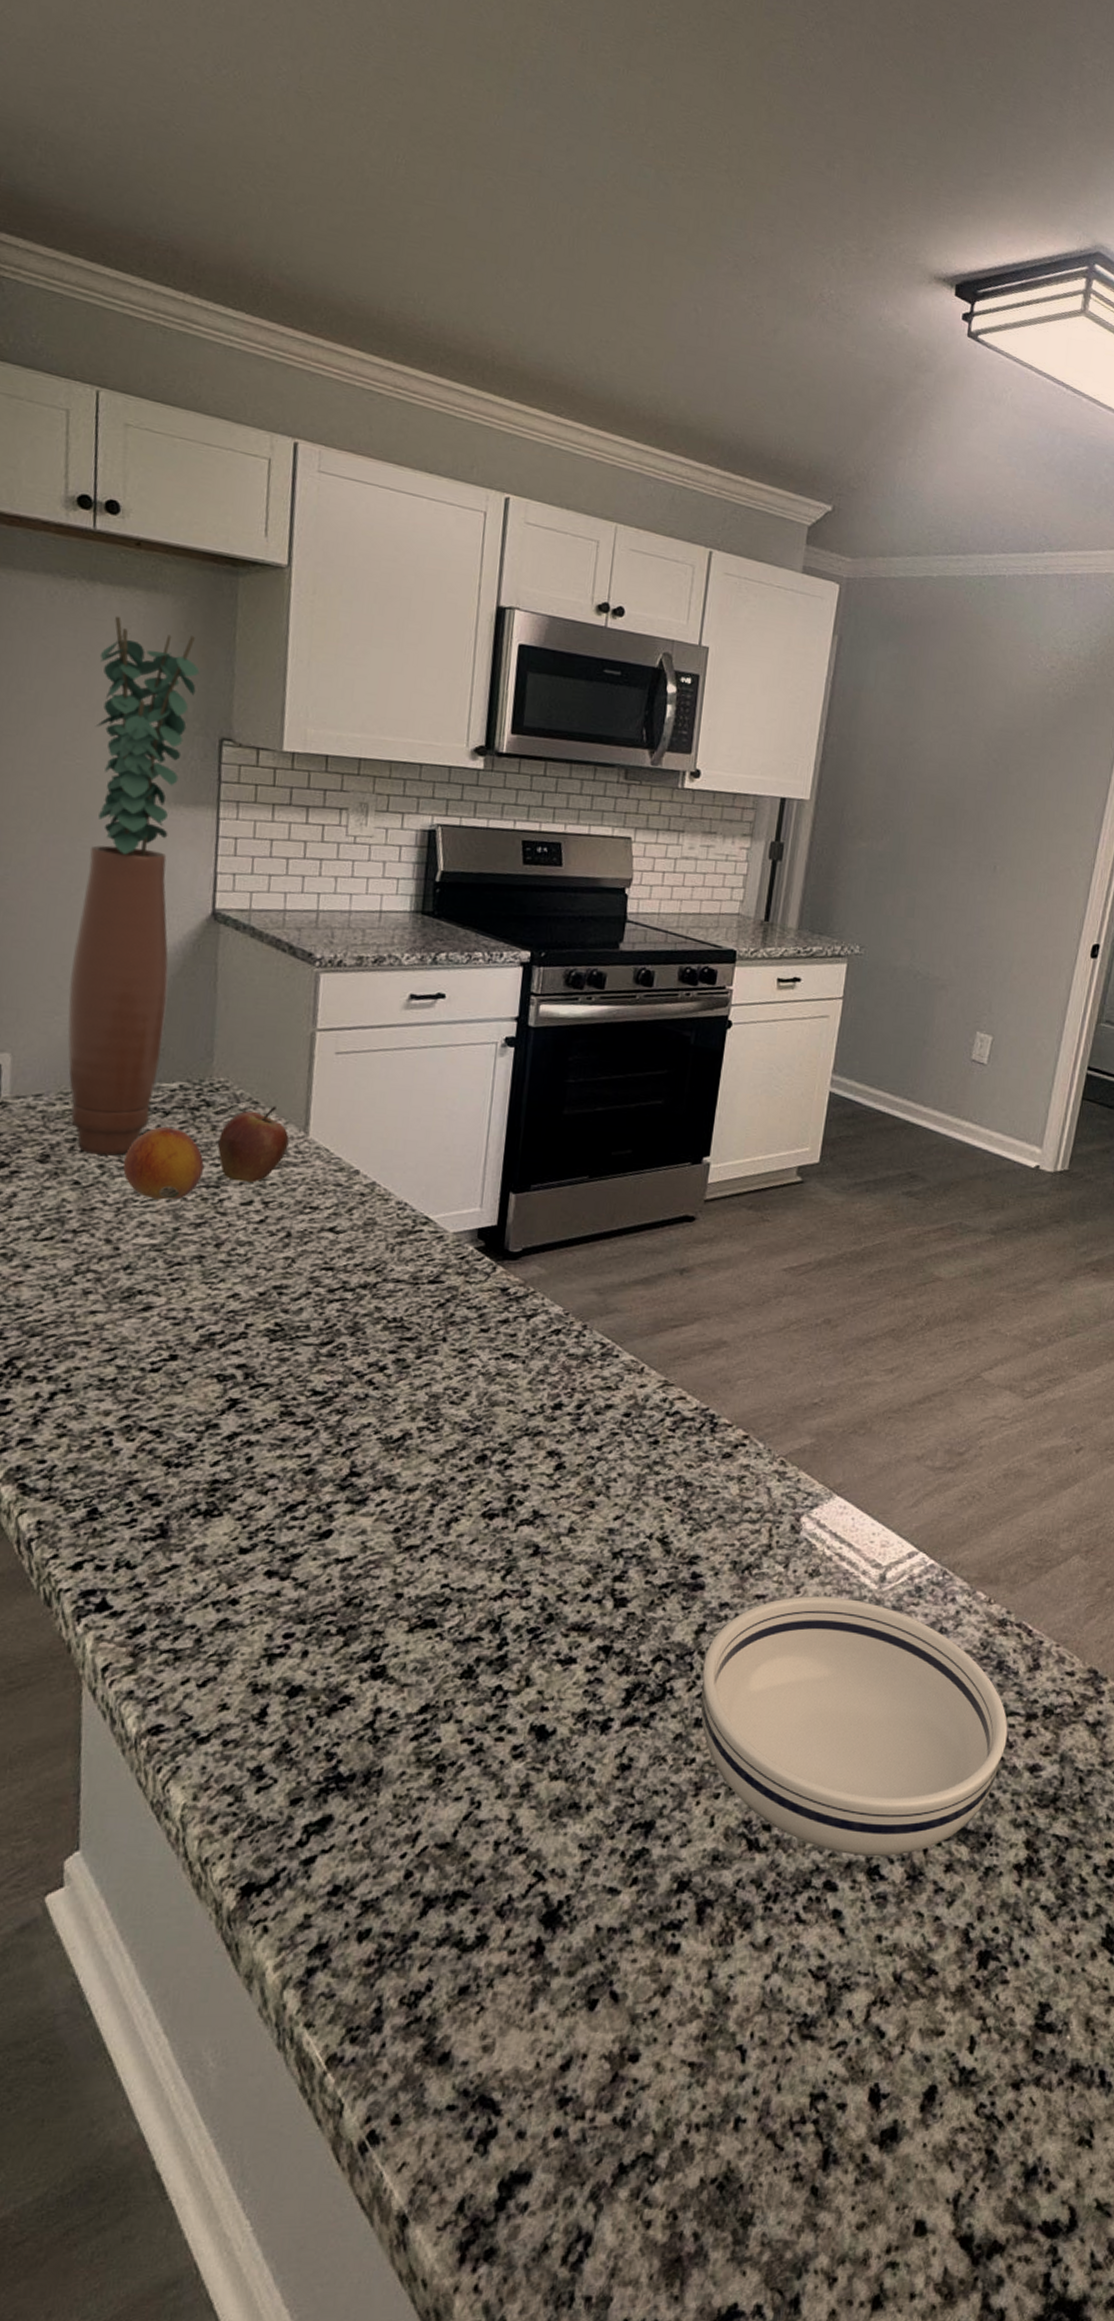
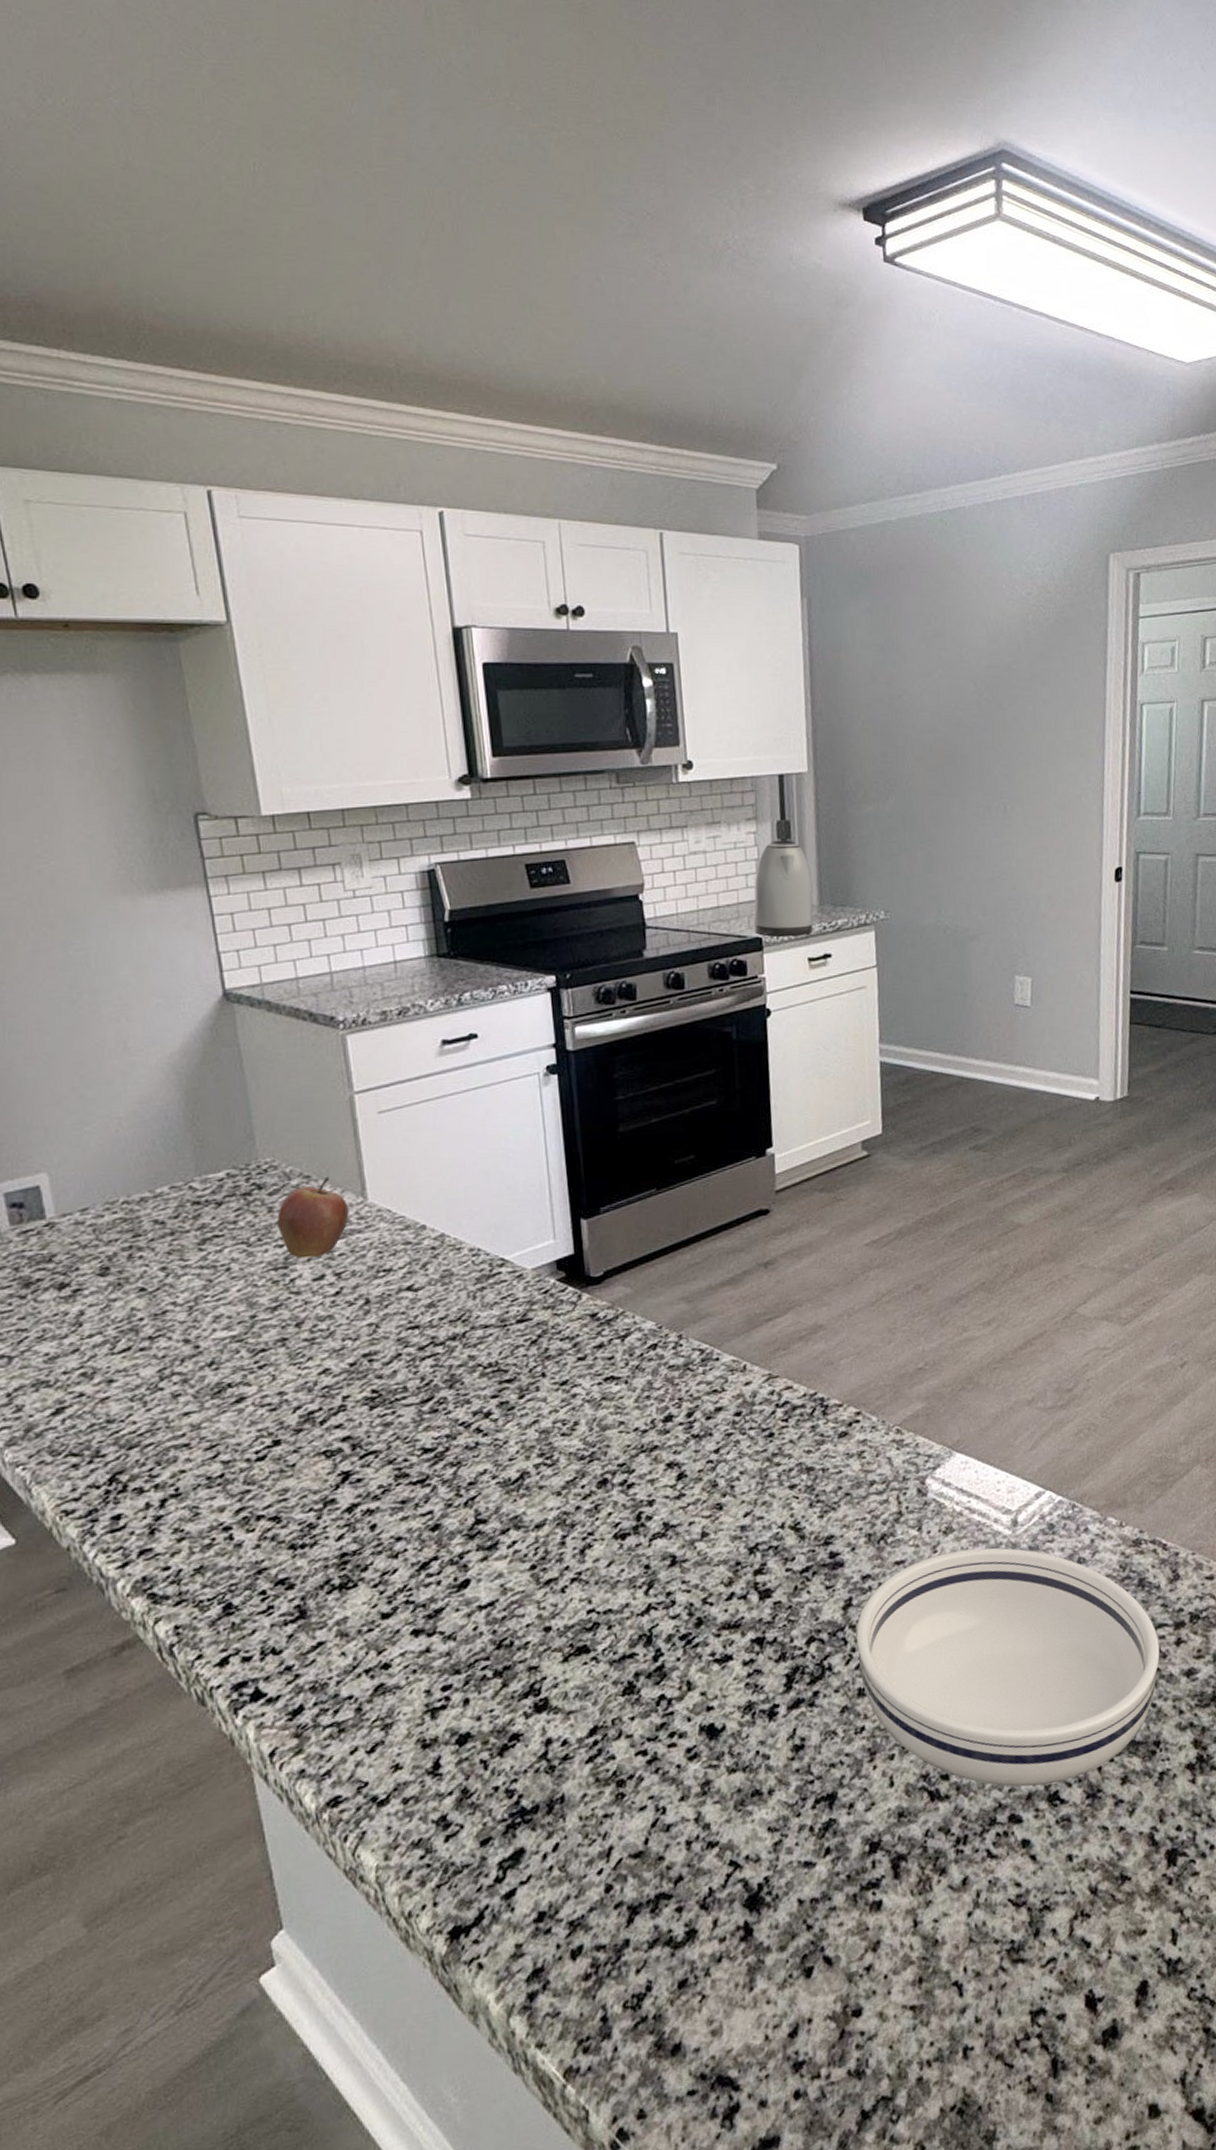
vase: present [67,615,200,1156] -> none [50,705,203,1258]
fruit: present [122,1126,204,1200] -> none [185,1217,268,1292]
kettle: none [731,859,796,956] -> present [754,840,814,937]

